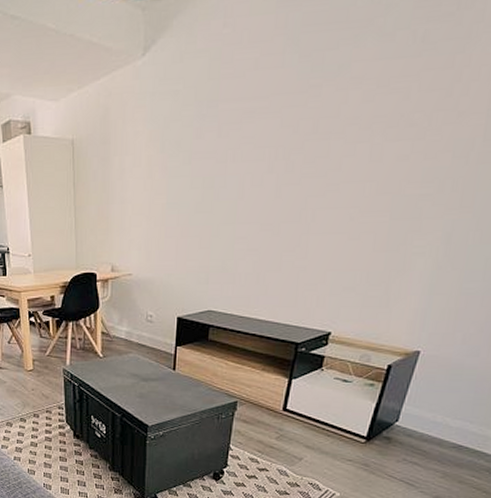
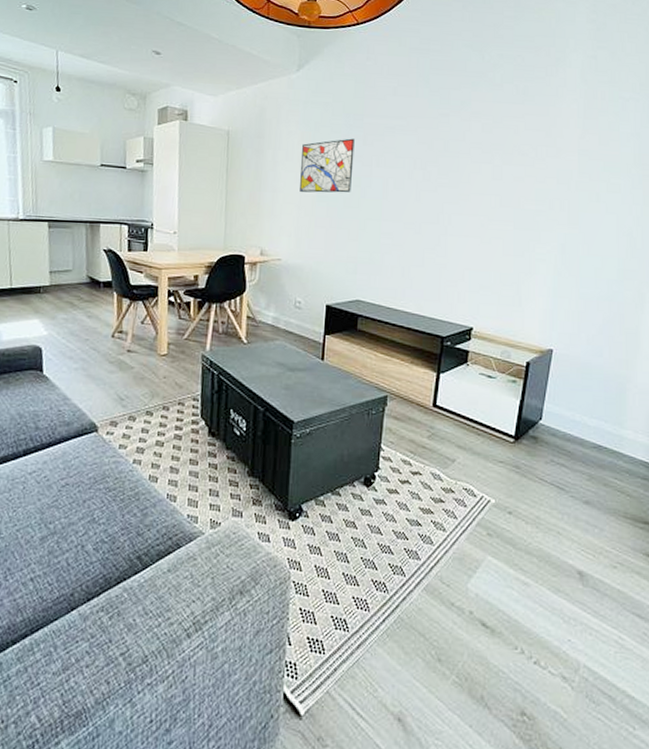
wall art: none [149,131,208,200] -> present [300,138,355,193]

